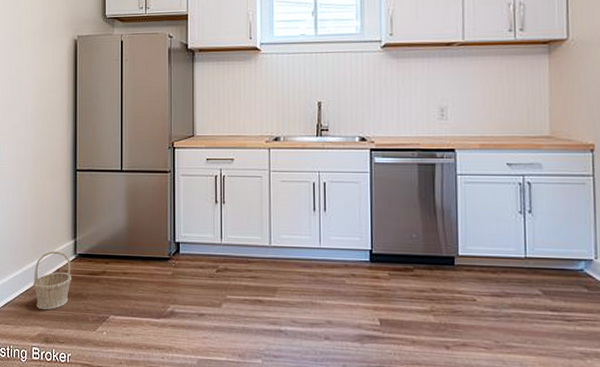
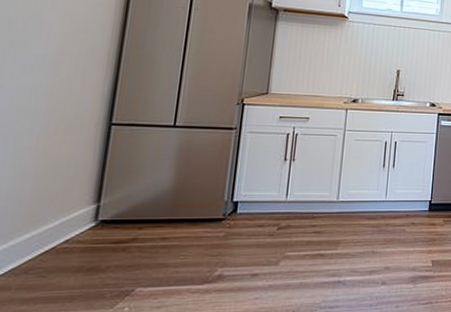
basket: present [33,250,72,310] -> none [23,217,88,292]

